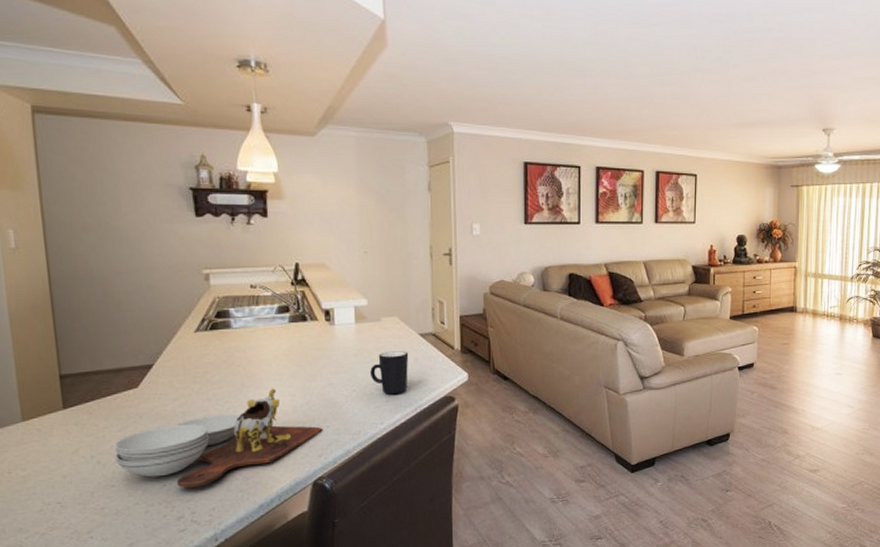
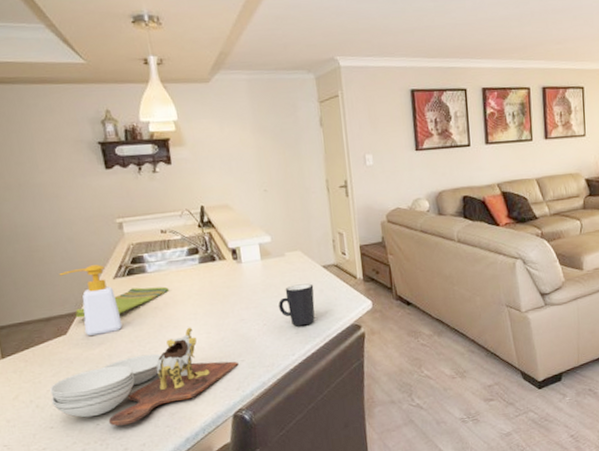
soap bottle: none [135,316,200,392] -> present [59,264,123,337]
dish towel: none [149,343,255,371] -> present [75,286,170,318]

